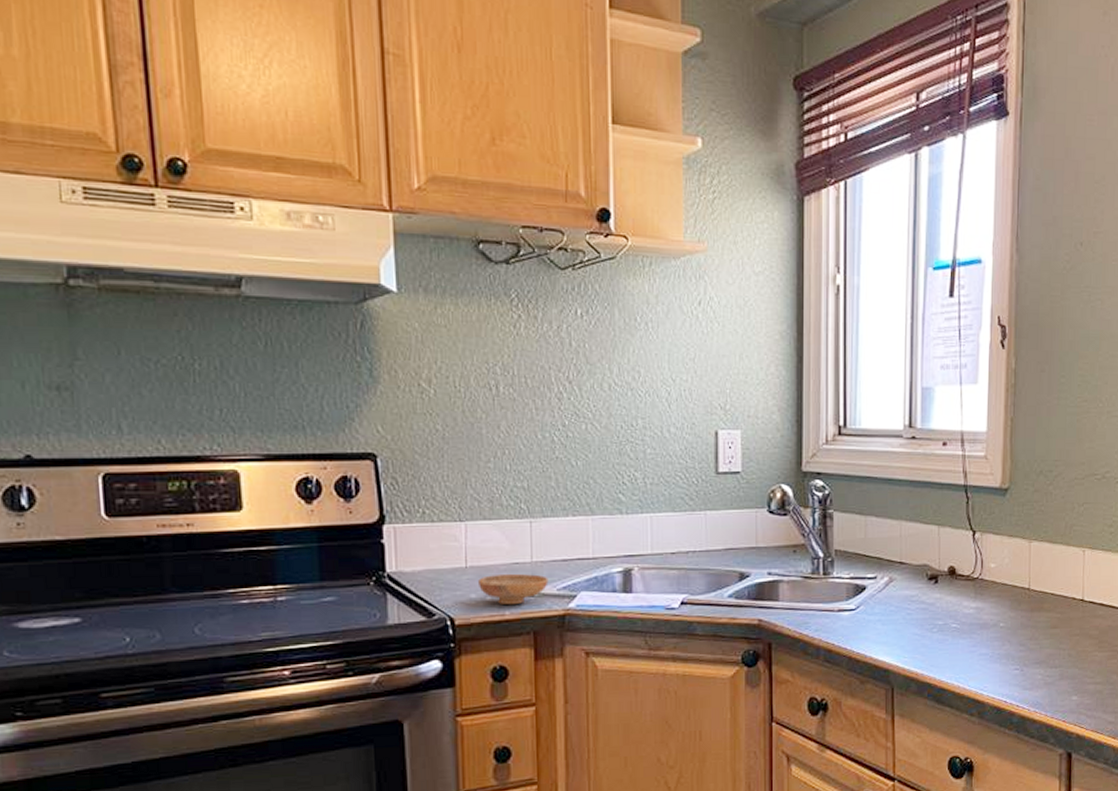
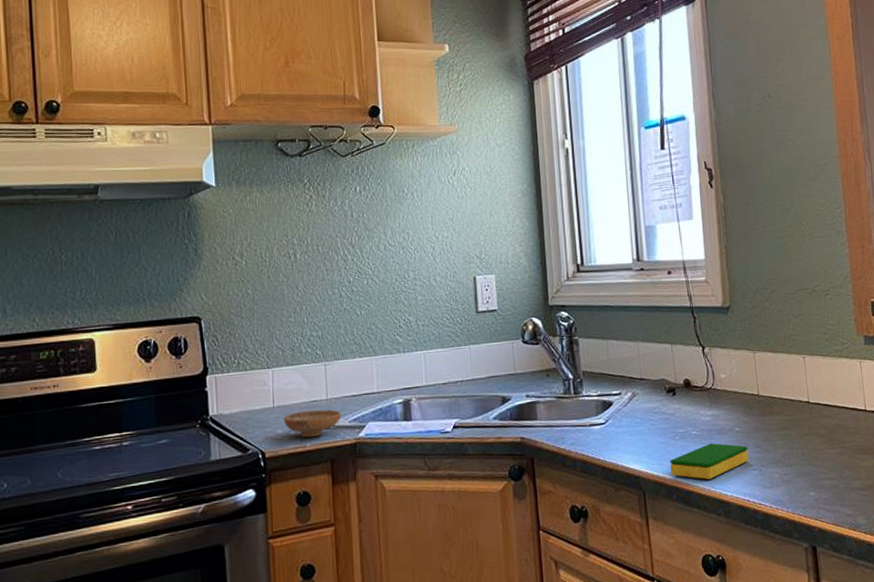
dish sponge: none [924,638,1011,677] -> present [670,443,749,480]

